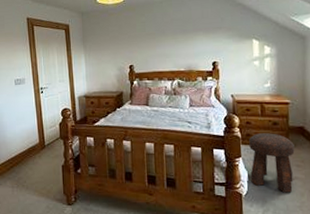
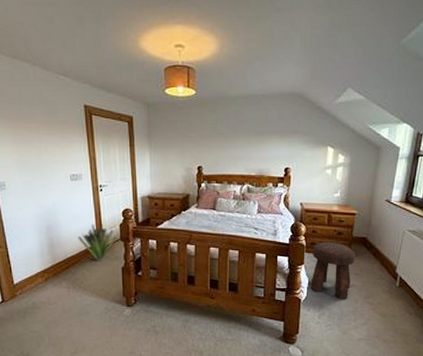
decorative plant: none [20,124,57,159] -> present [77,223,117,260]

